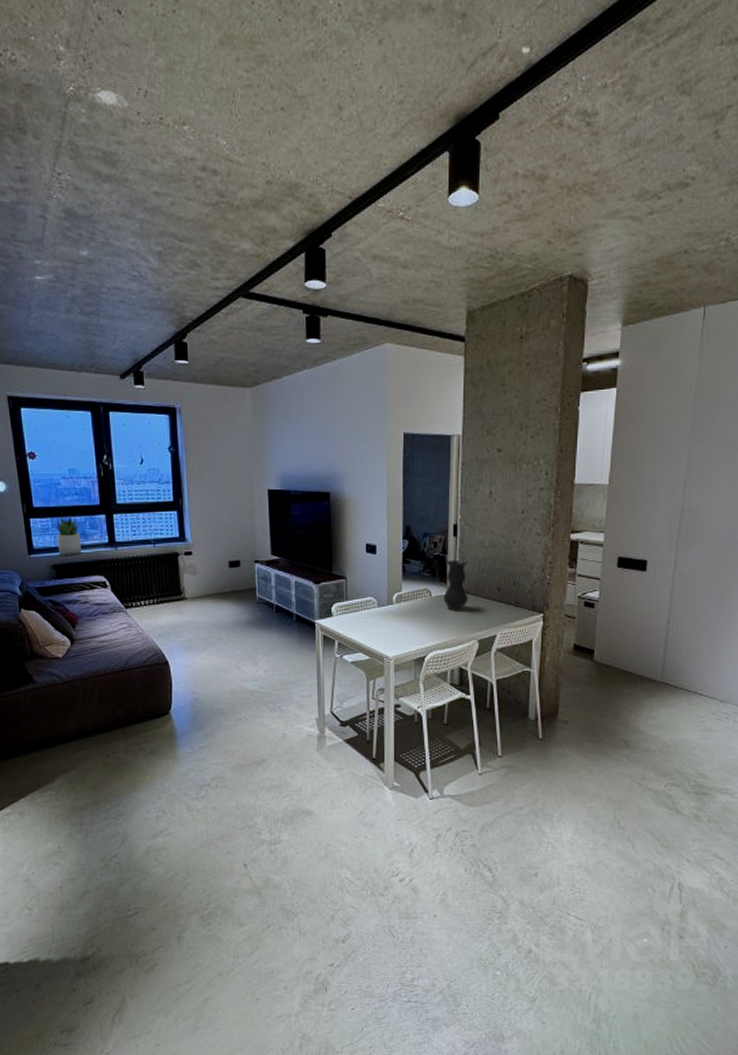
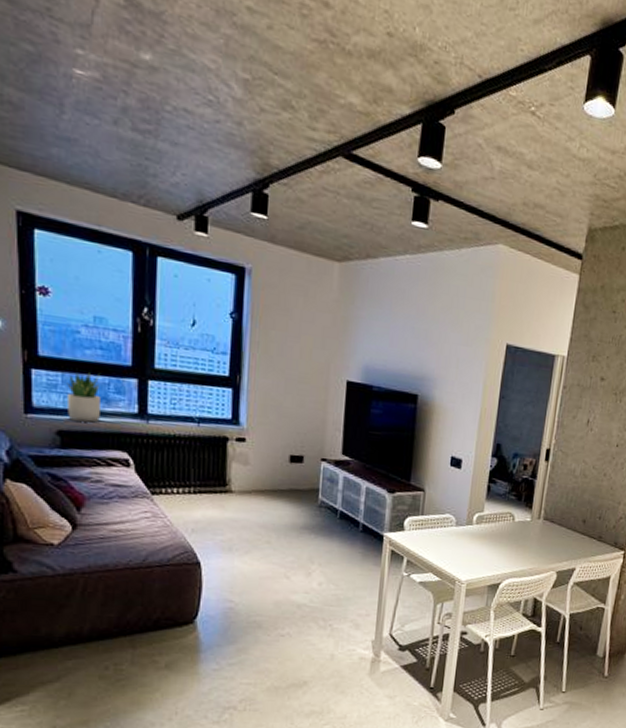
vase: present [443,560,468,611] -> none [526,485,556,539]

